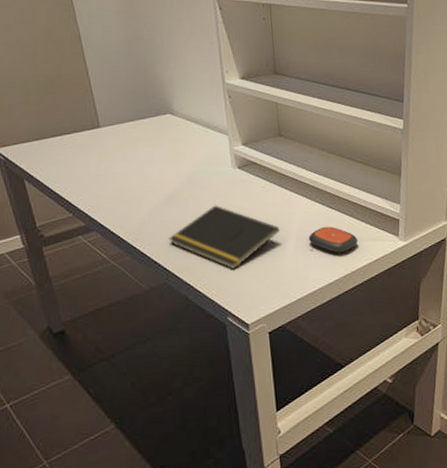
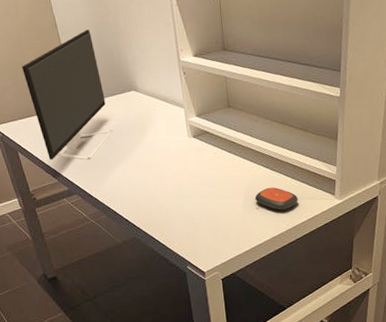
monitor: none [34,44,145,192] -> present [21,29,114,161]
notepad: present [168,205,280,270] -> none [136,170,231,226]

